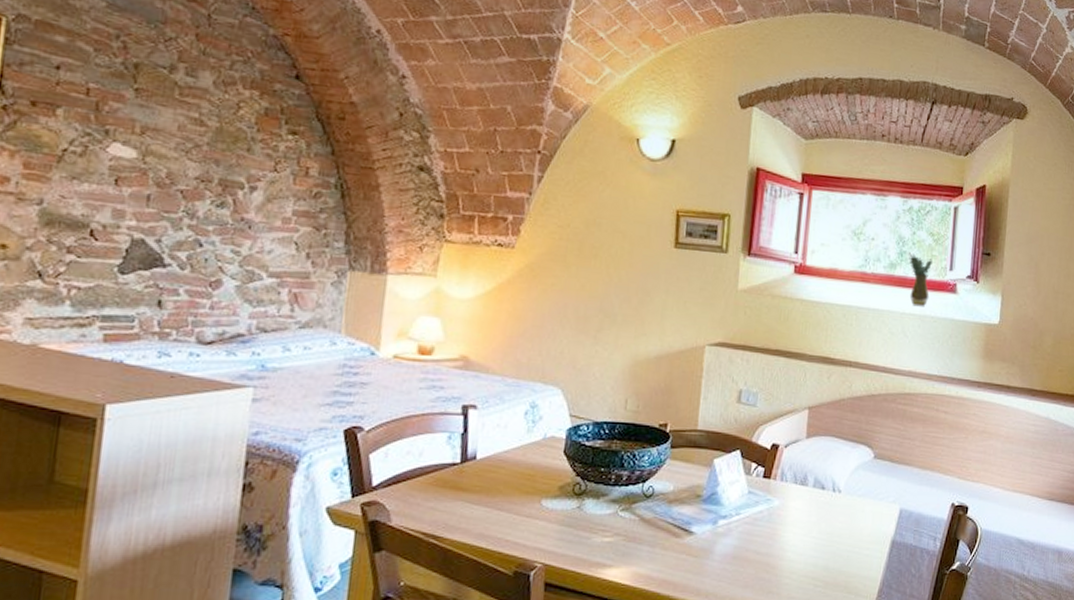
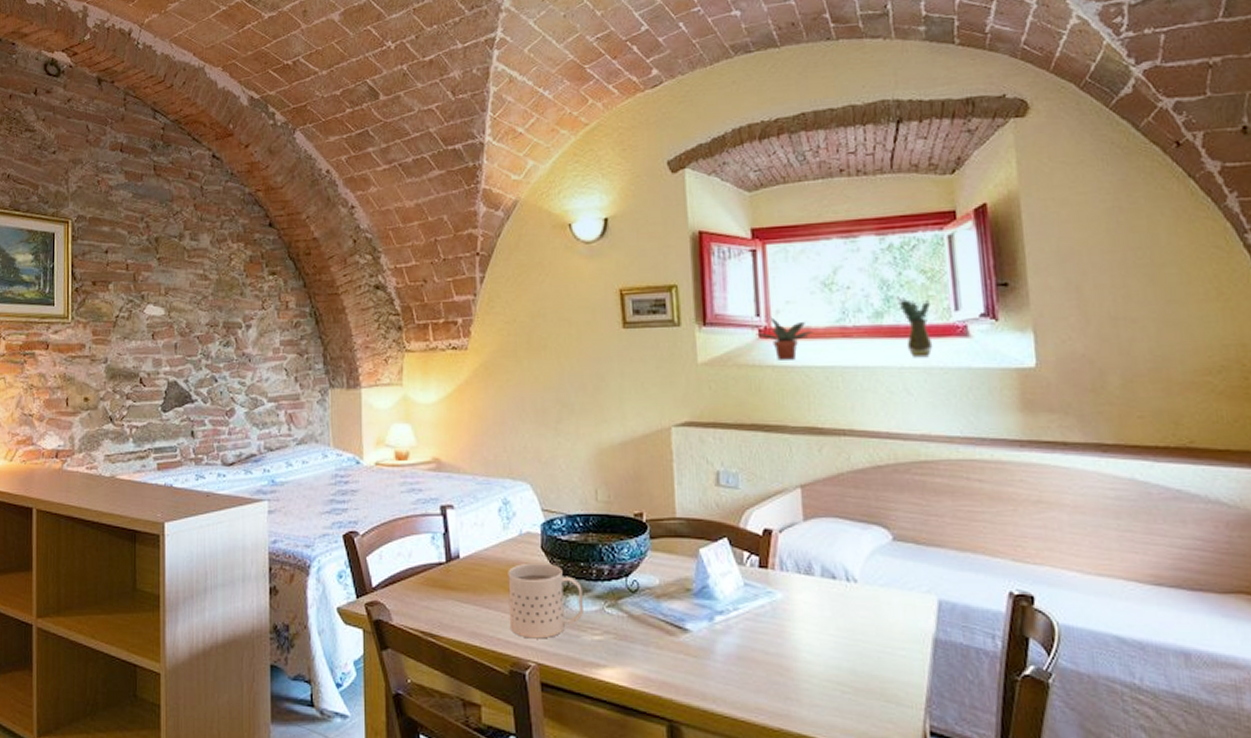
mug: none [520,466,600,541] -> present [508,562,583,639]
potted plant: none [791,256,840,296] -> present [755,317,814,360]

